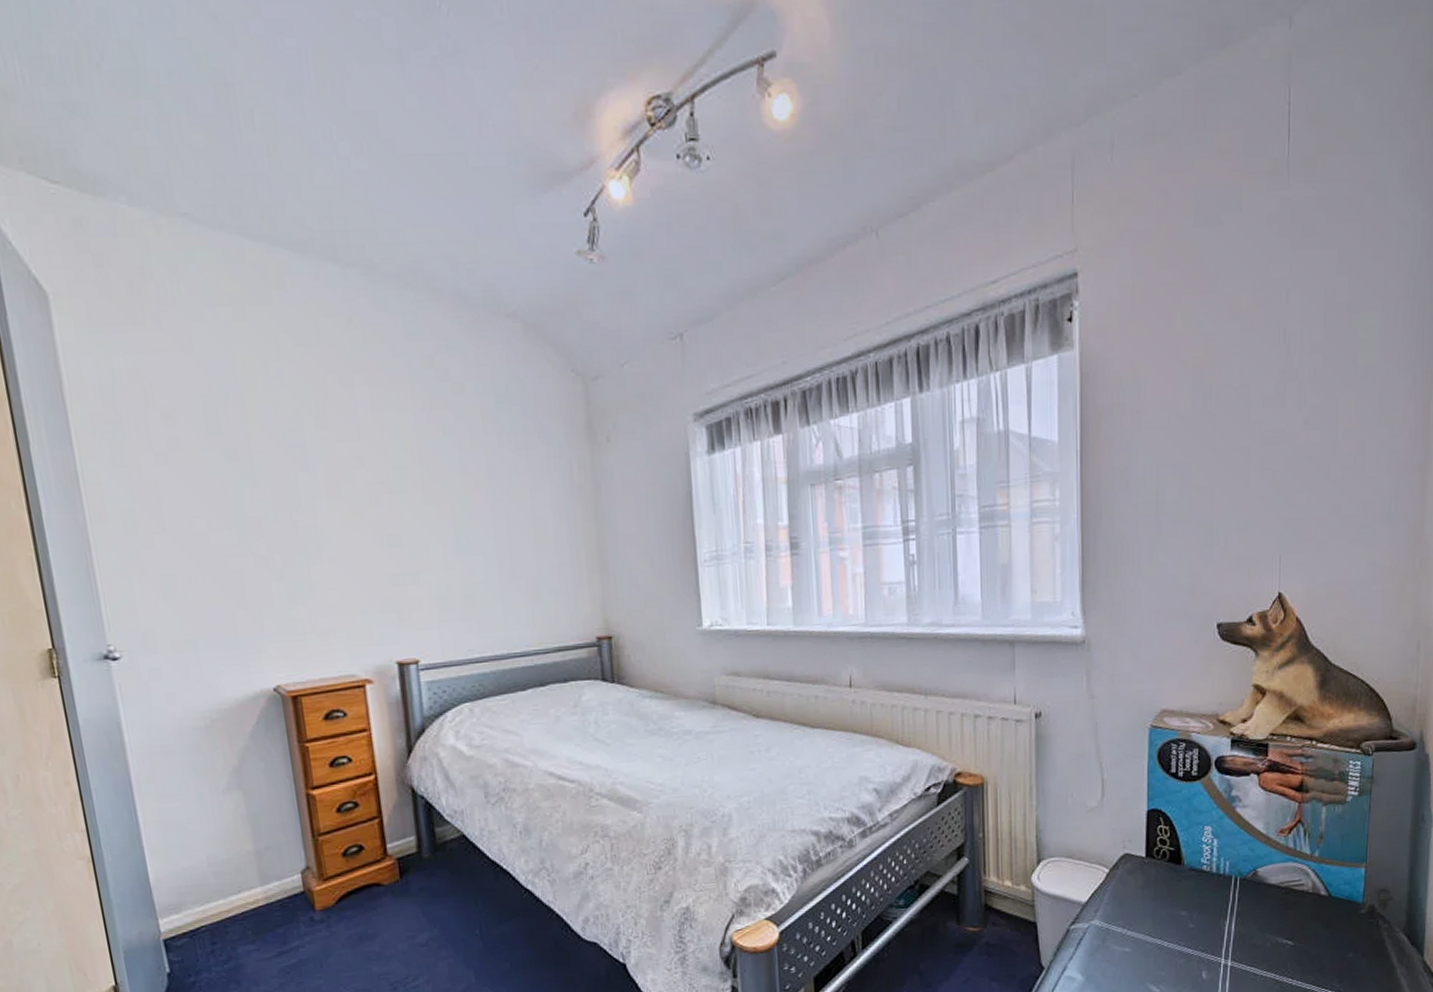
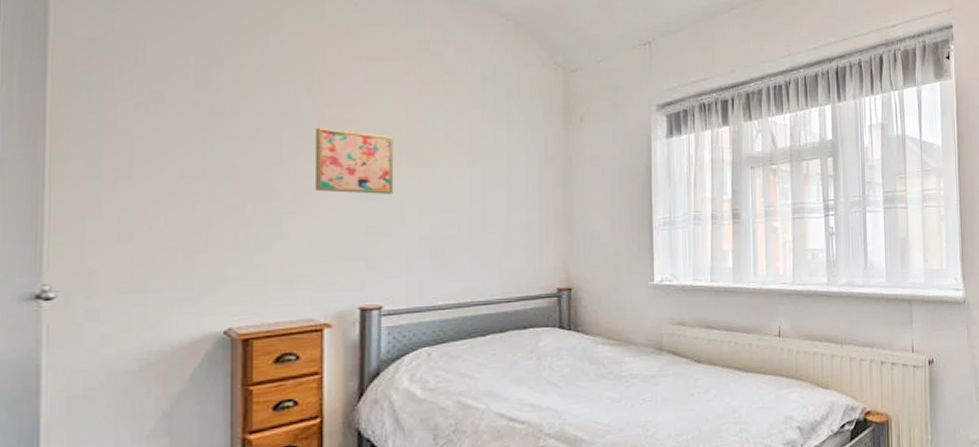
wall art: none [329,467,416,539] -> present [314,127,394,194]

